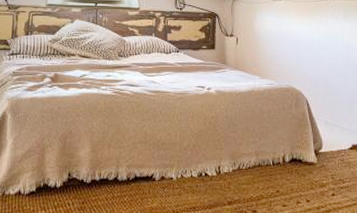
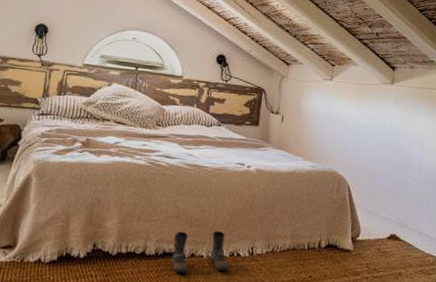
boots: none [143,153,198,196] -> present [171,231,229,273]

